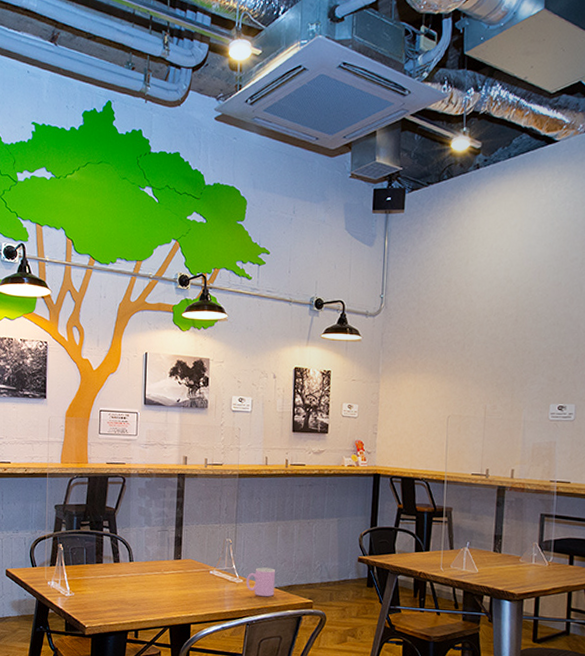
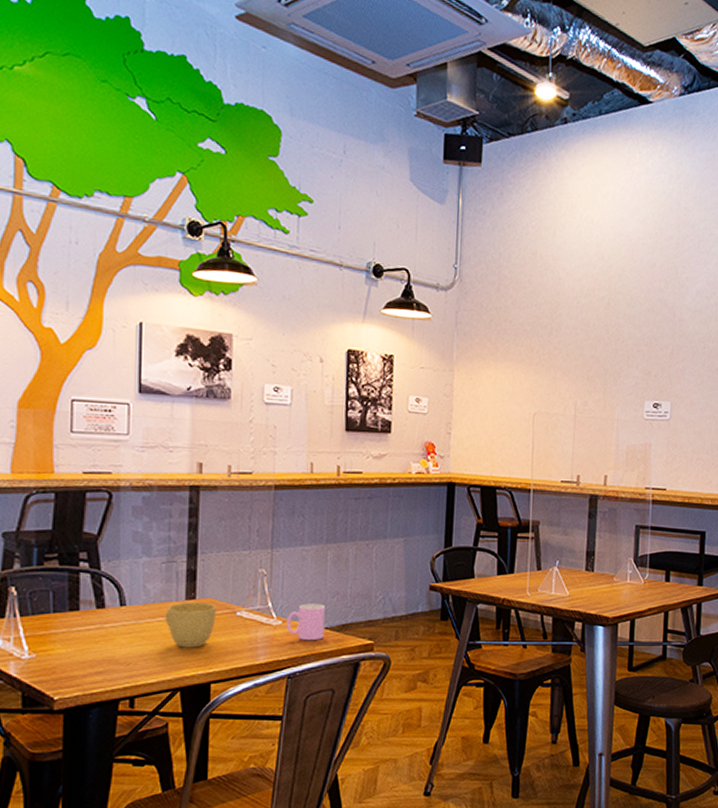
cup: none [159,561,196,596] -> present [164,602,216,648]

